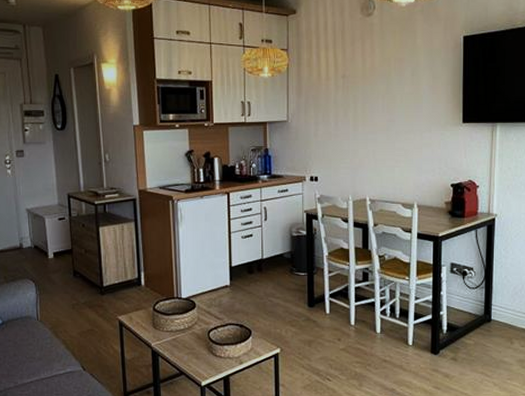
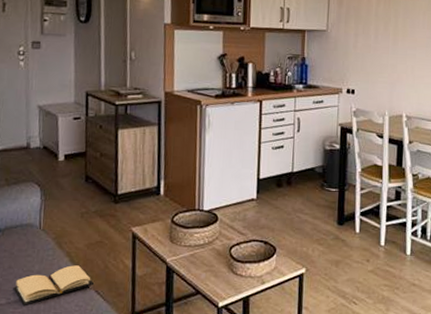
book: none [19,352,89,389] -> present [13,265,95,307]

